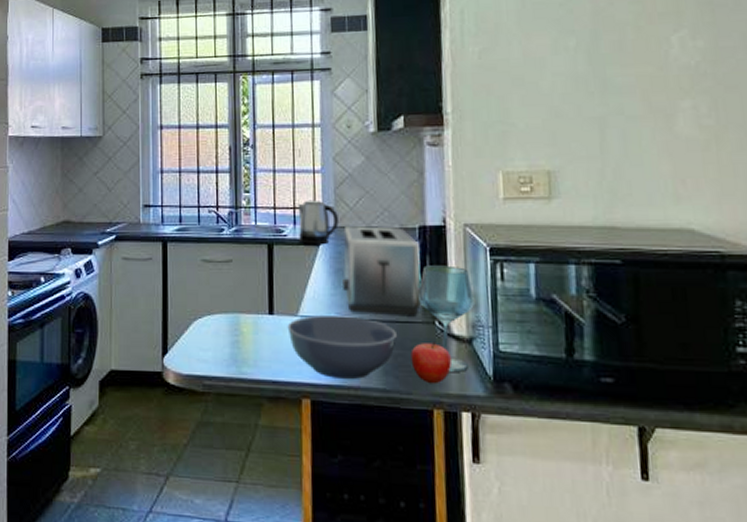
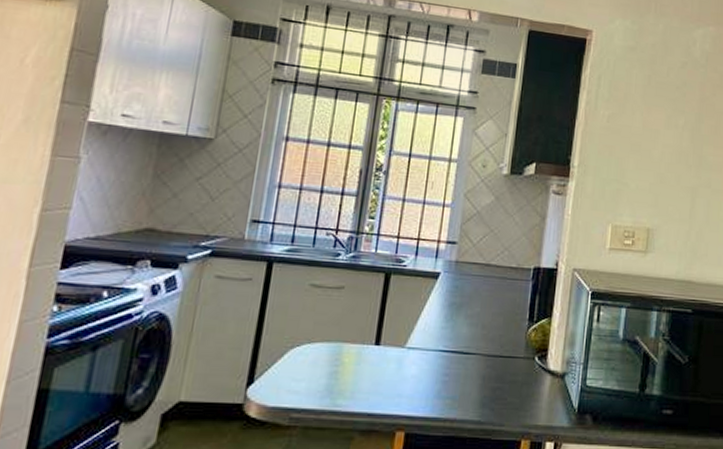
bowl: present [287,315,397,380] -> none [392,347,499,413]
kettle: present [298,199,339,245] -> none [418,232,461,279]
toaster: present [343,226,420,315] -> none [454,262,532,351]
fruit: present [410,341,453,384] -> none [507,376,545,416]
wine glass: present [417,265,474,372] -> none [522,304,572,405]

